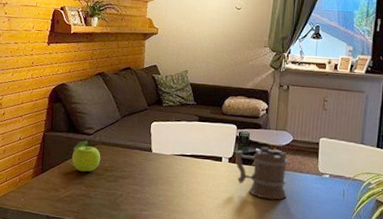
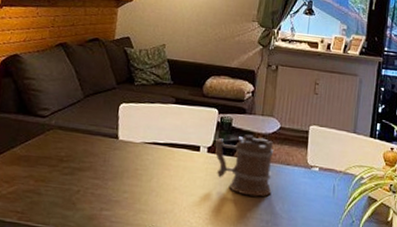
fruit: present [71,140,101,172] -> none [19,124,56,163]

